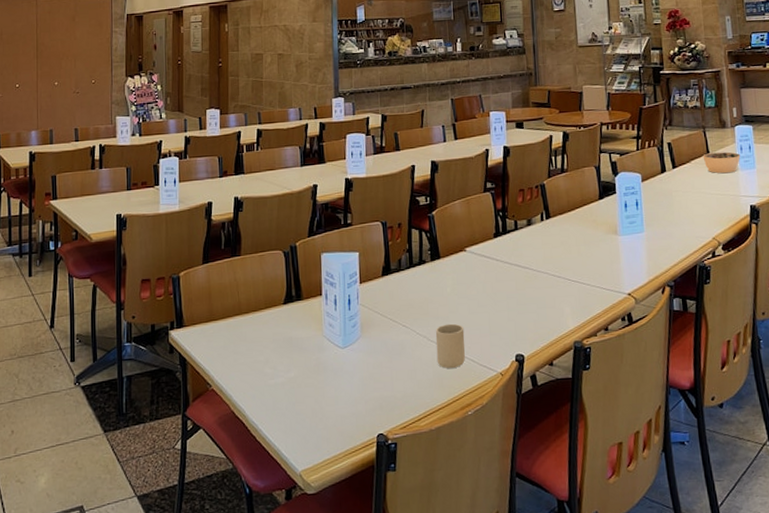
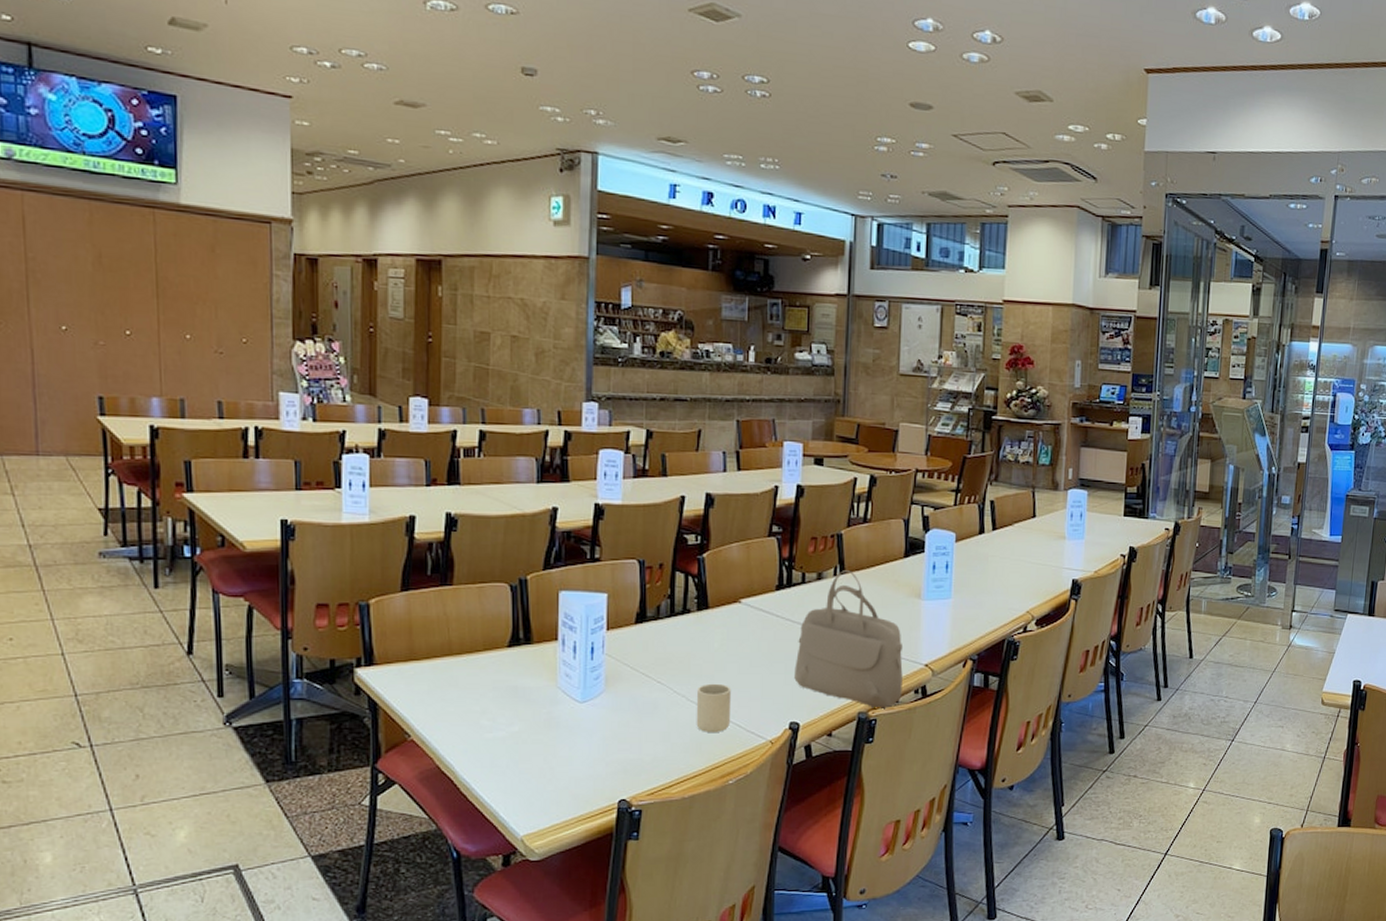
handbag: none [515,215,611,338] -> present [794,570,903,710]
salad: present [703,151,741,174] -> none [1028,517,1070,542]

